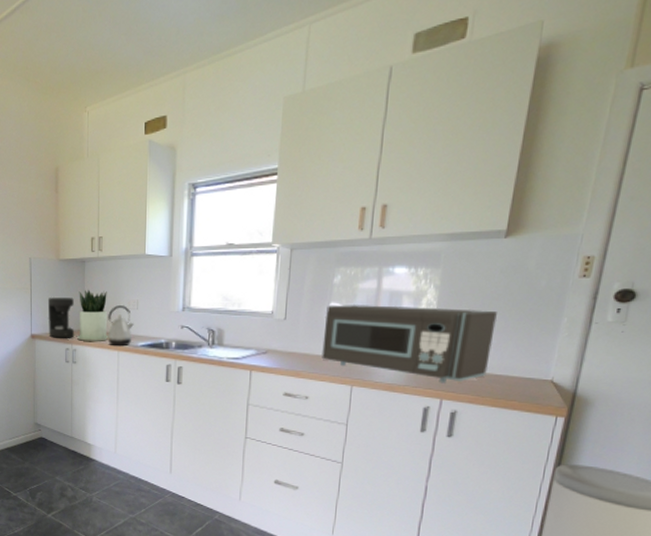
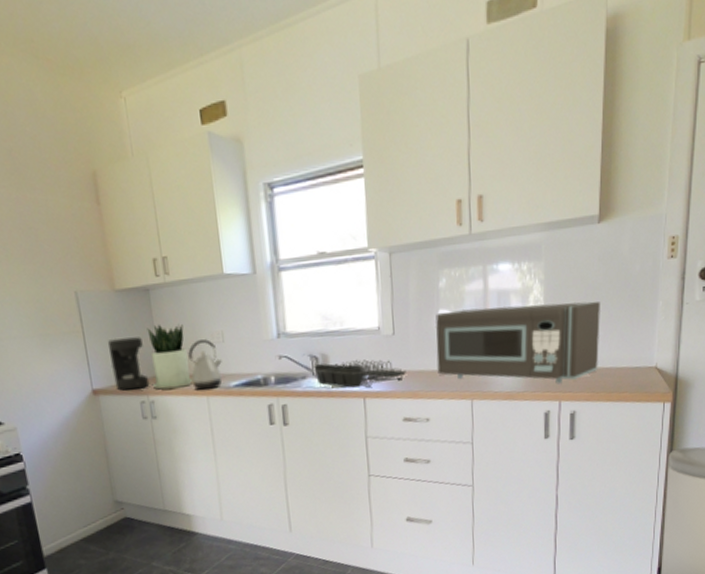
dish rack: none [210,336,292,363] -> present [313,359,406,389]

